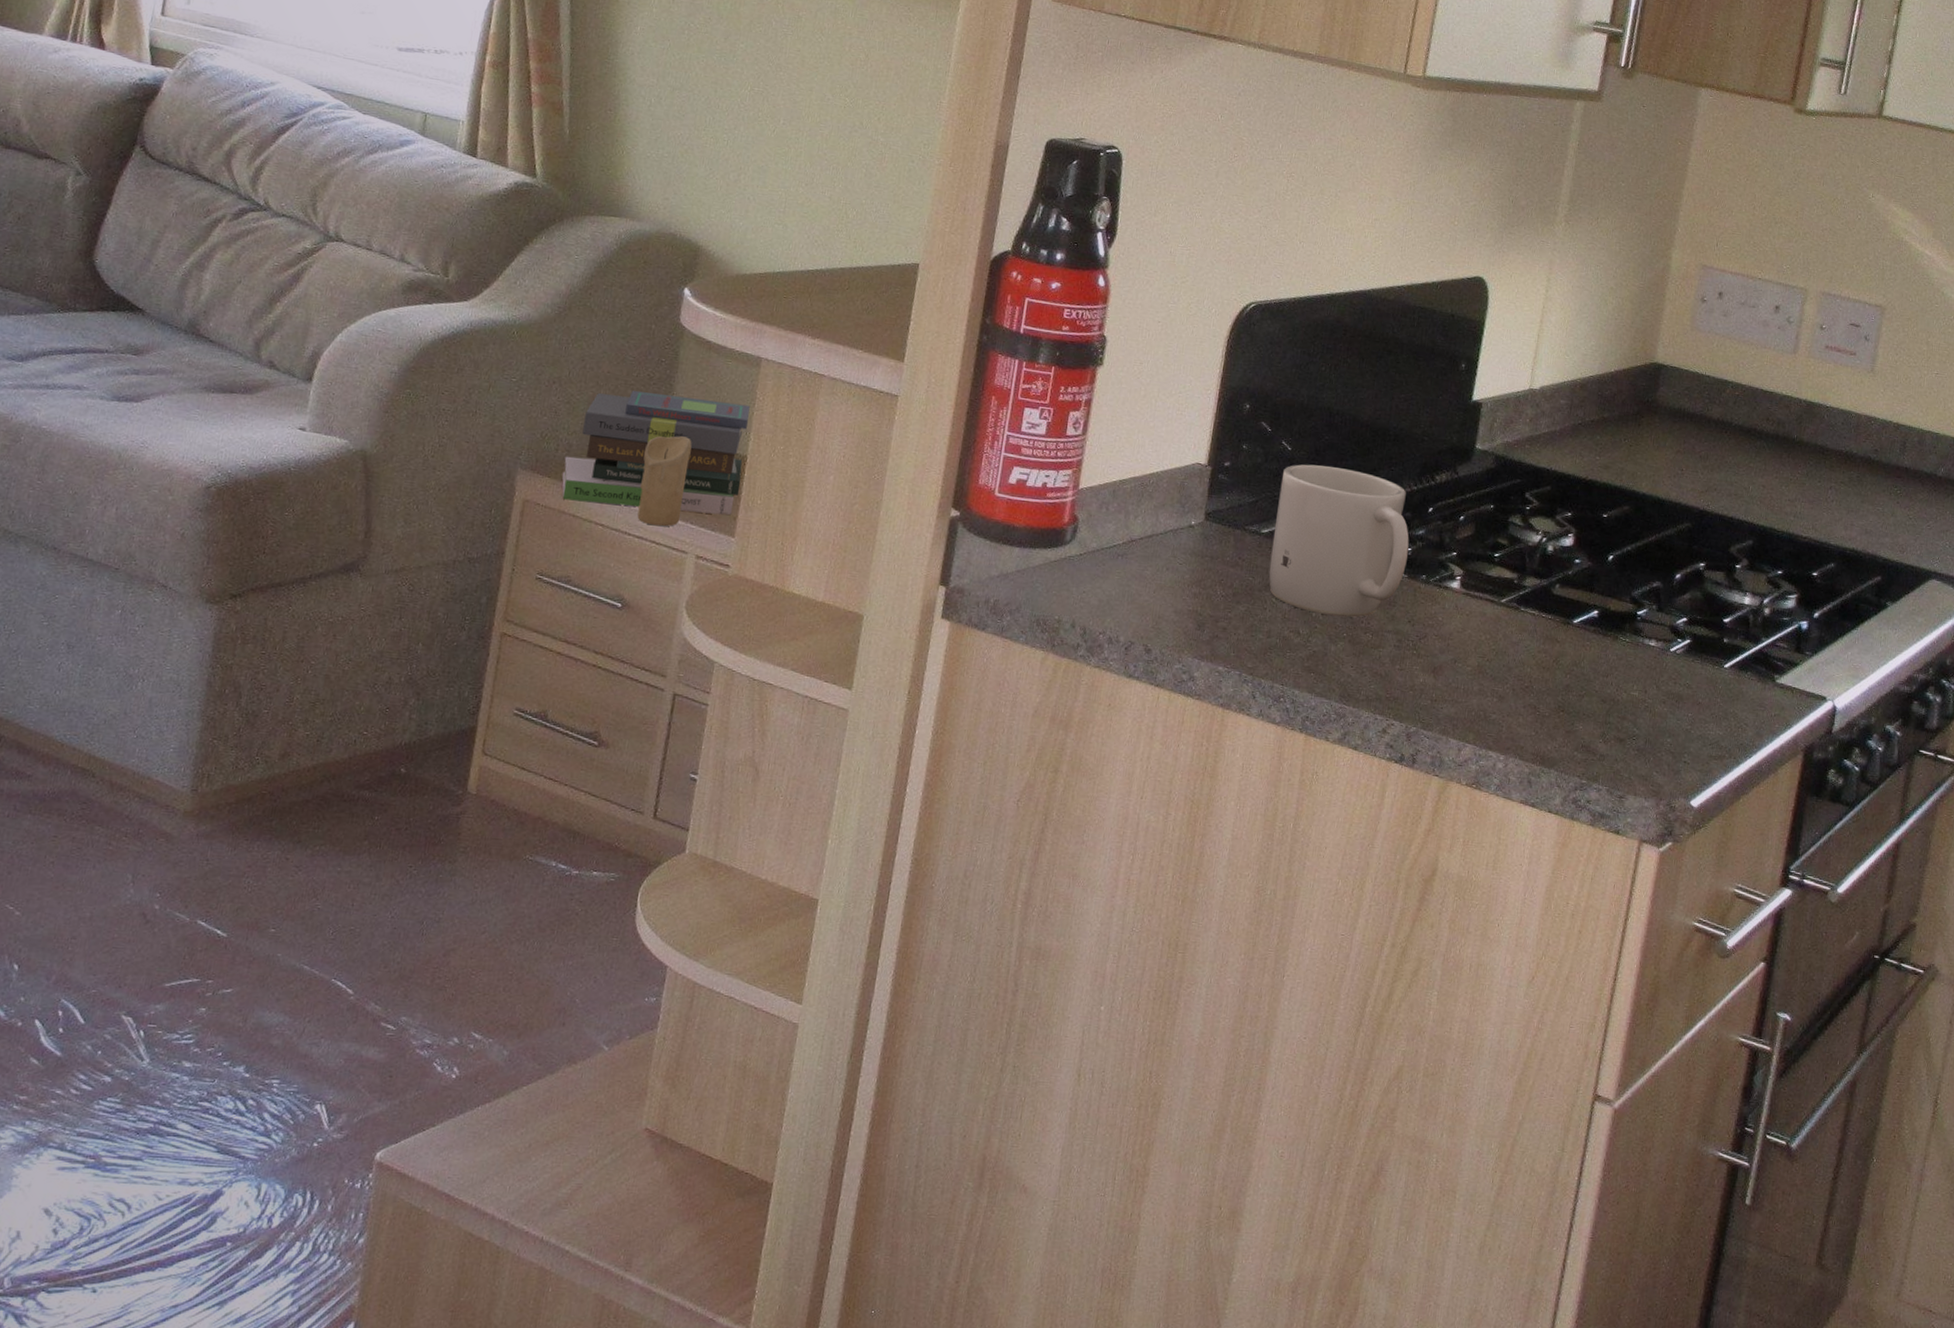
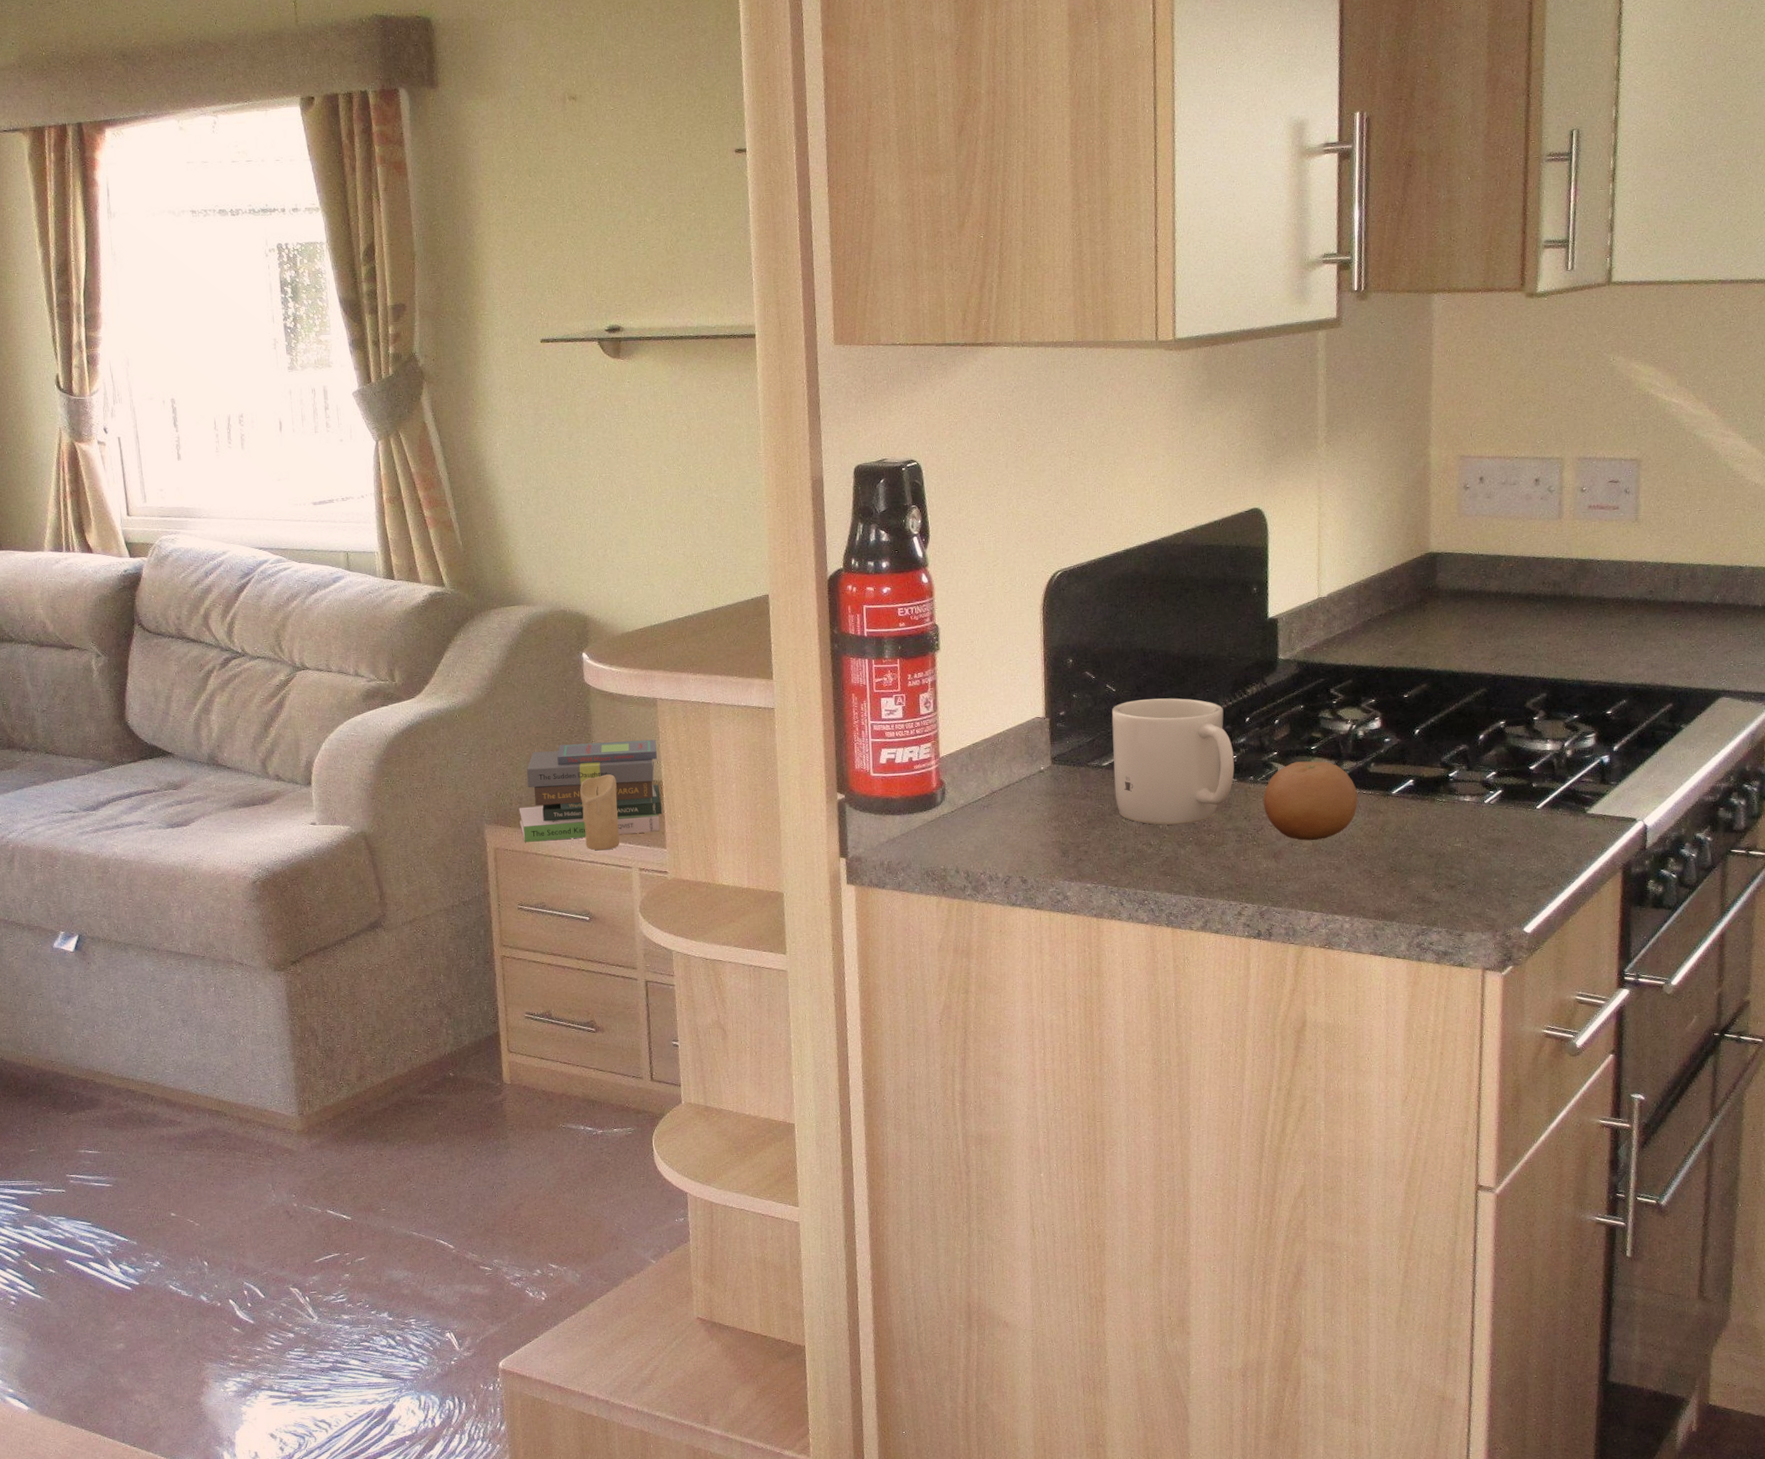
fruit: none [1431,567,1536,661] -> present [1263,761,1358,841]

